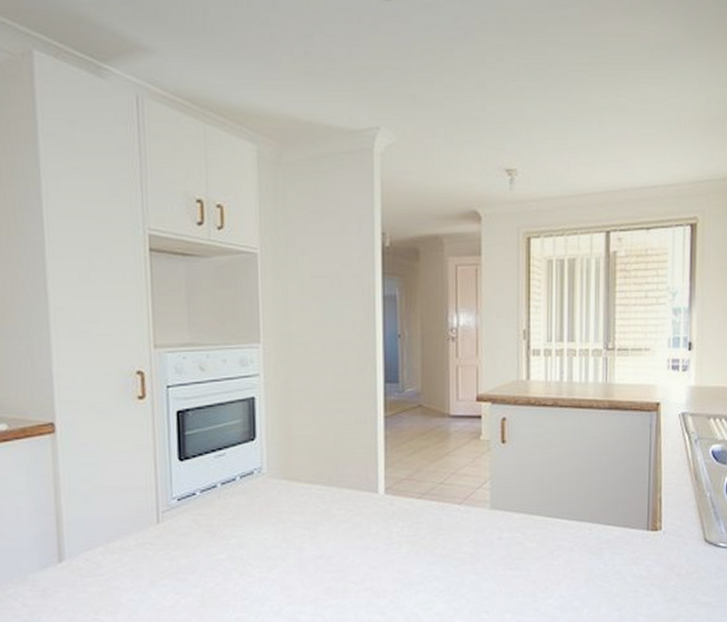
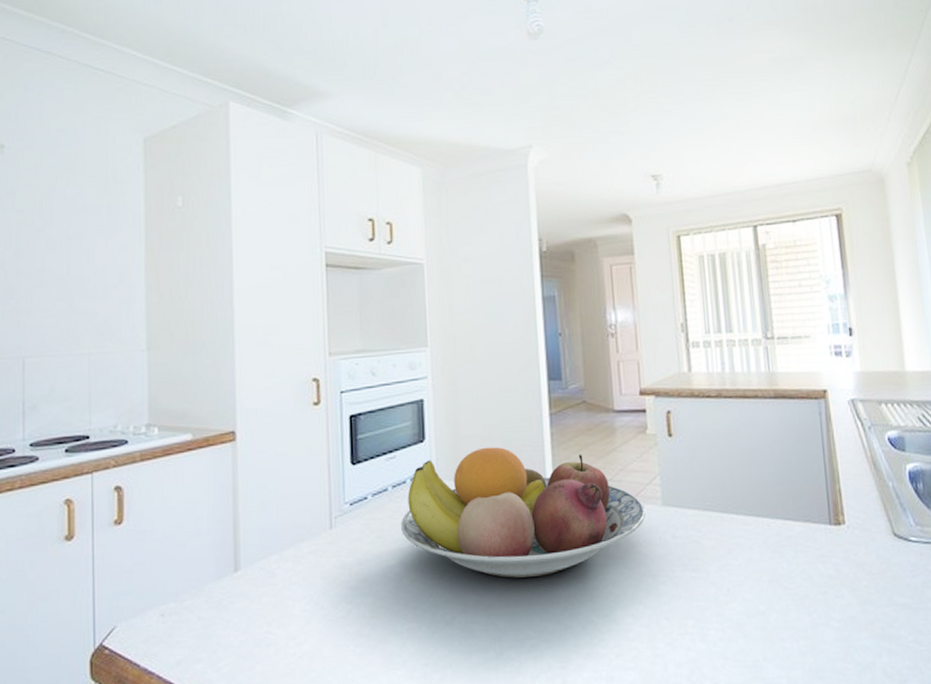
fruit bowl: none [230,447,474,573] -> present [401,447,646,578]

